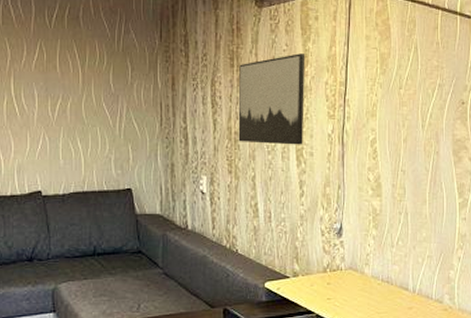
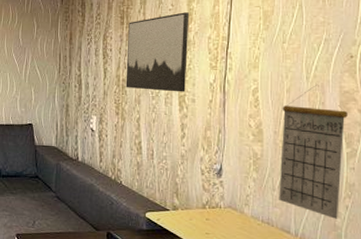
calendar: none [397,132,460,272] -> present [279,84,348,219]

